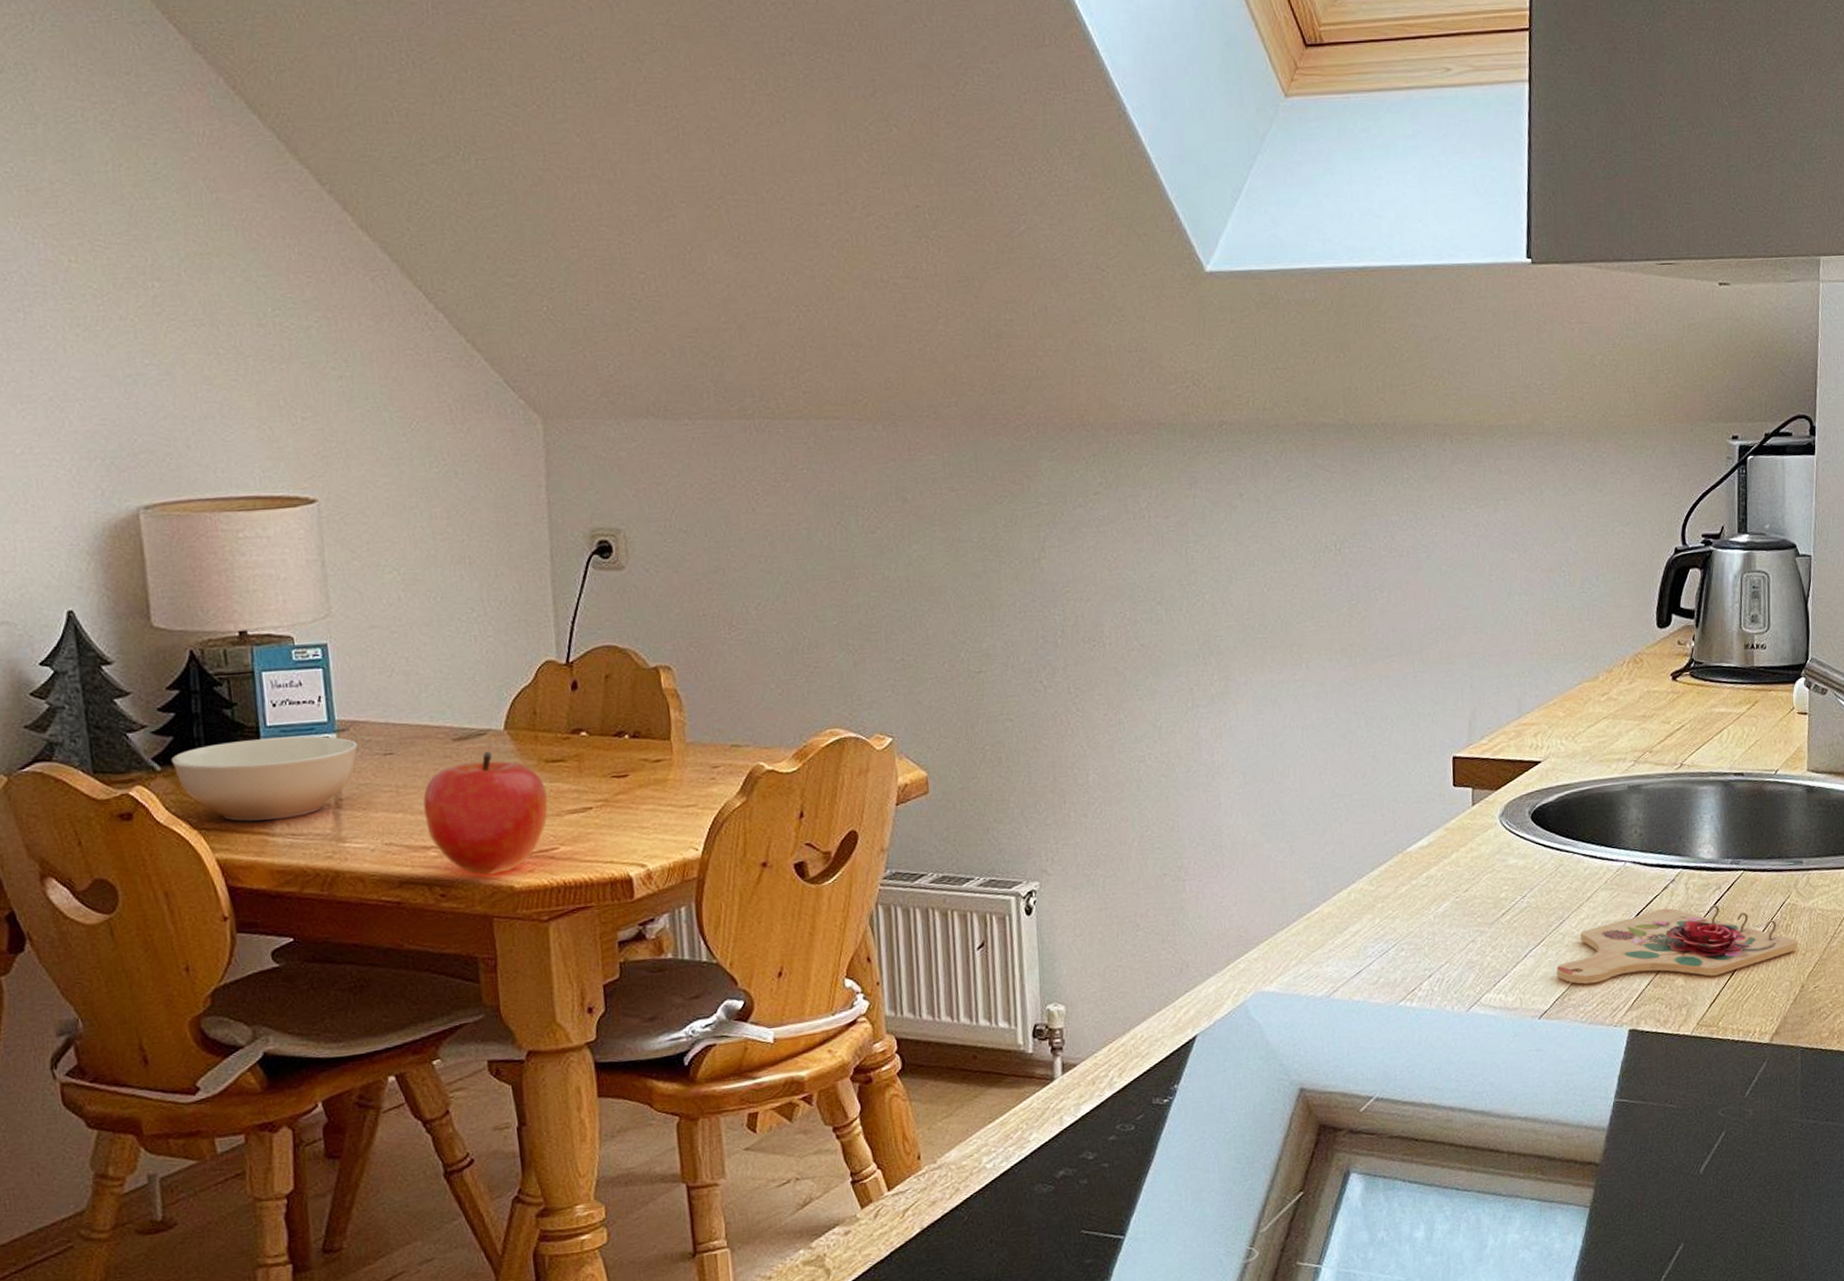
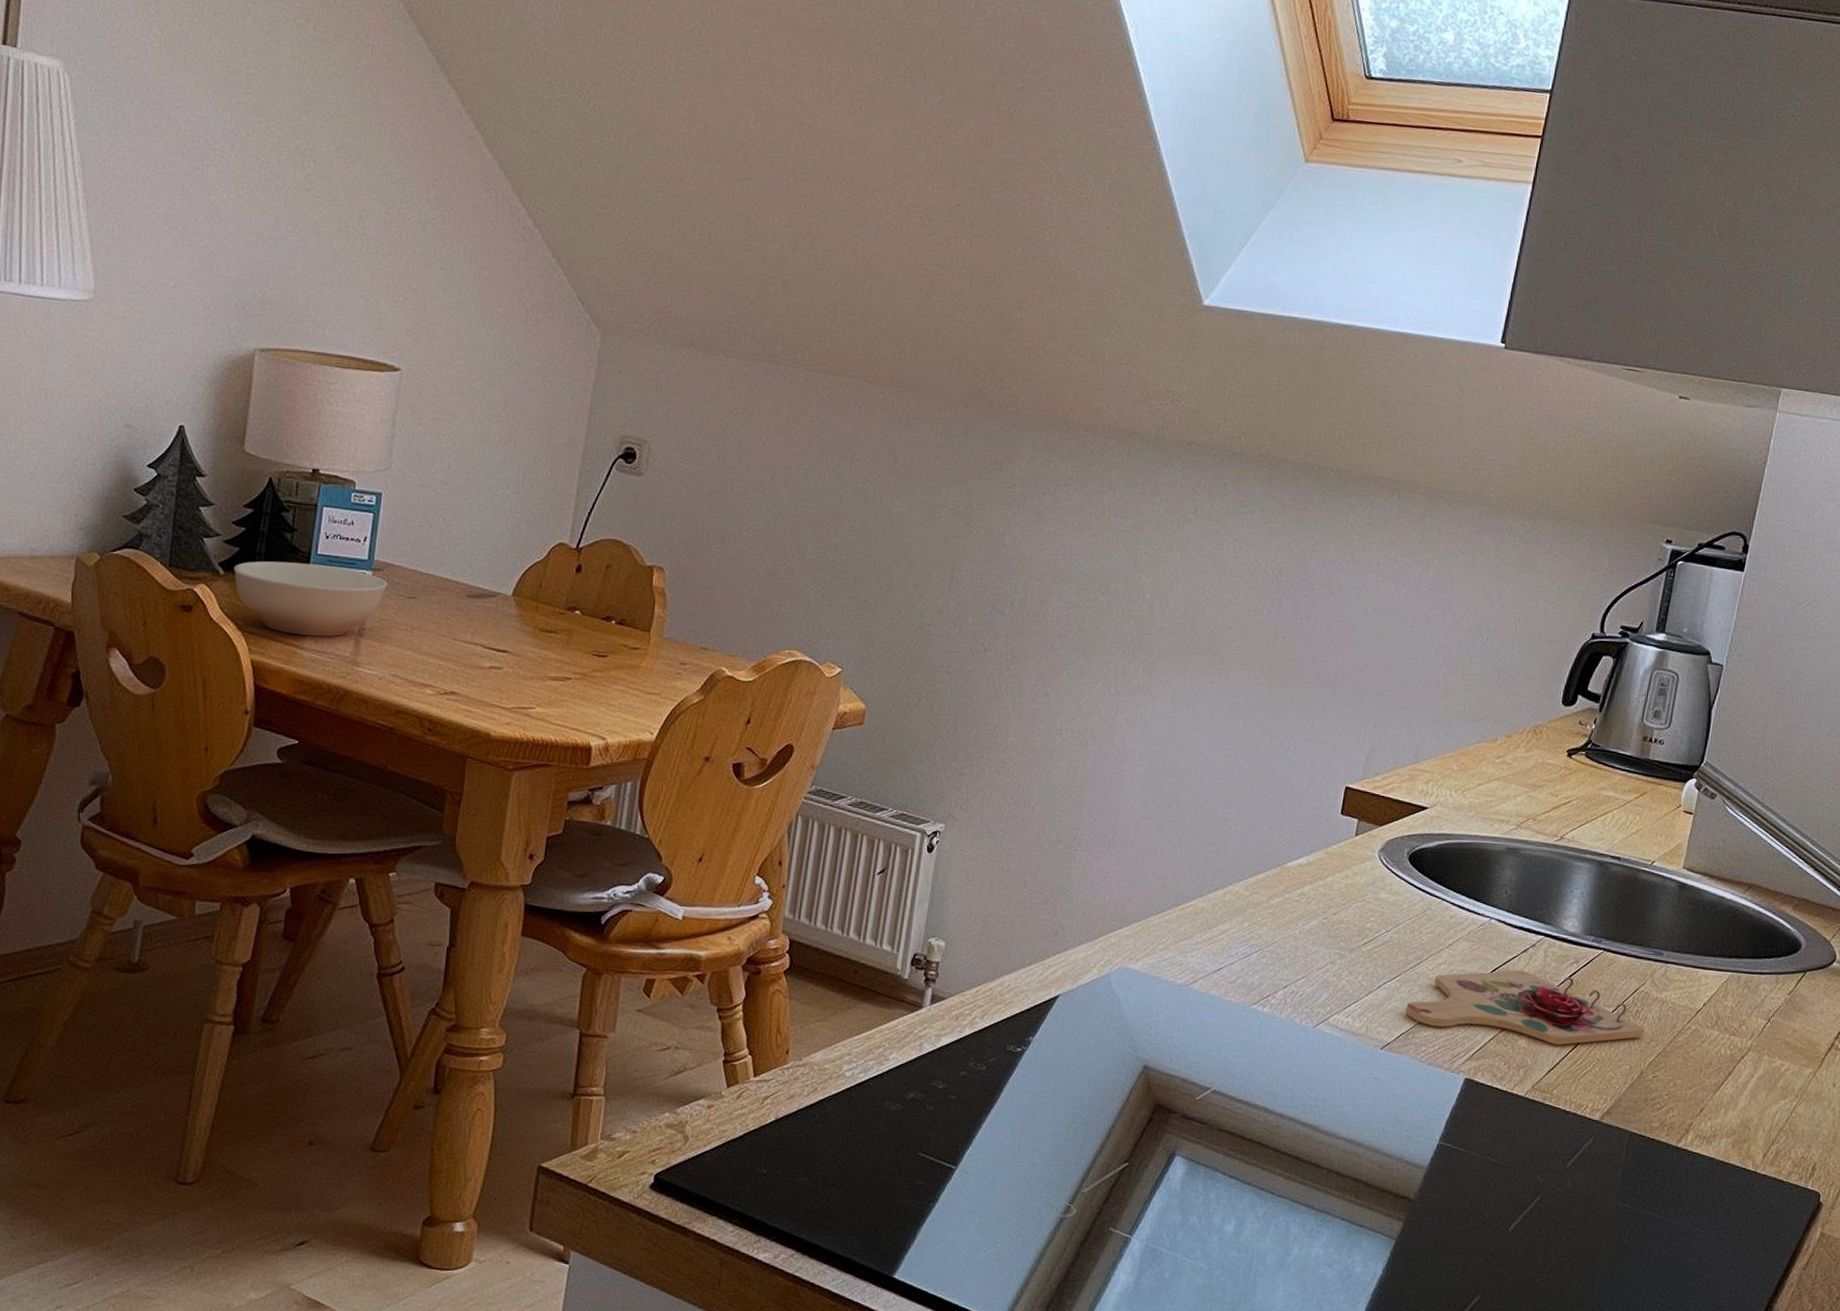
fruit: present [423,751,548,875] -> none [429,612,536,720]

